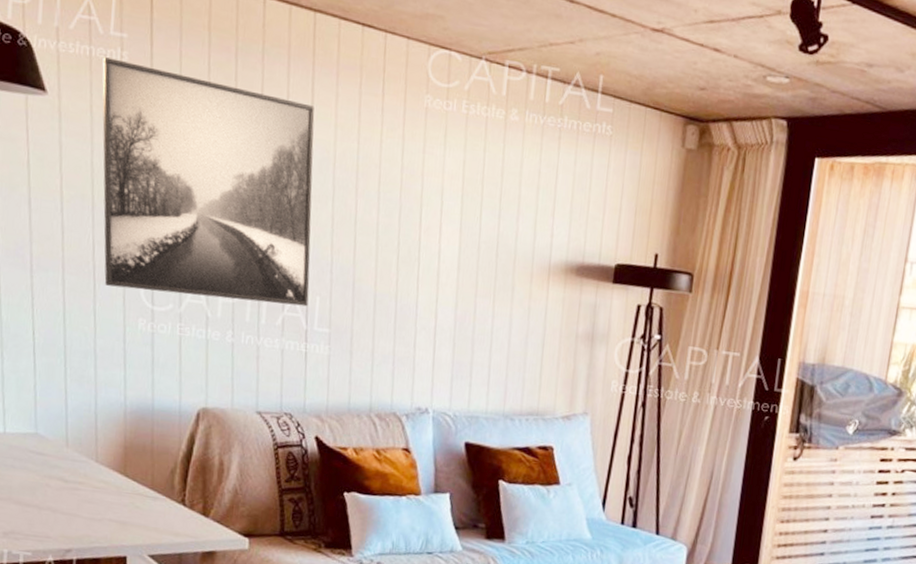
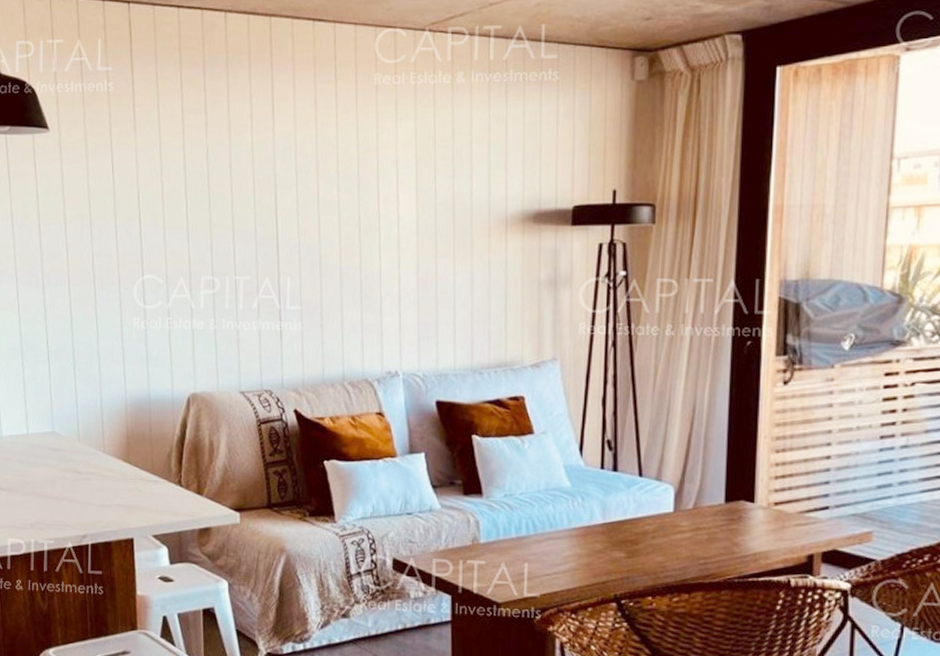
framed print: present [102,57,315,307] -> none [93,90,280,292]

